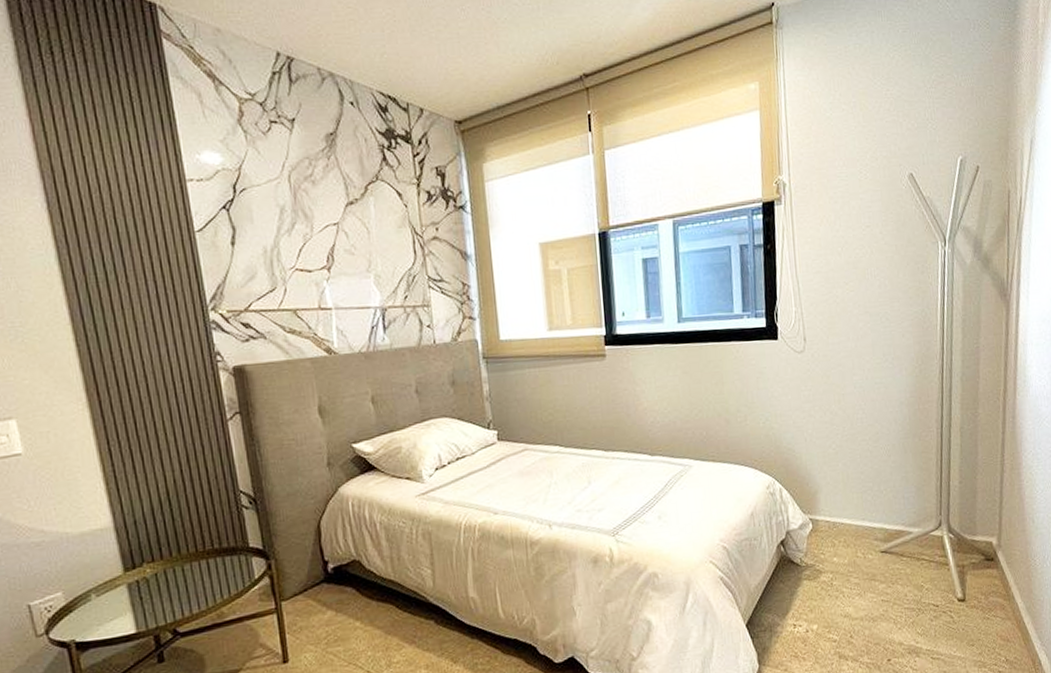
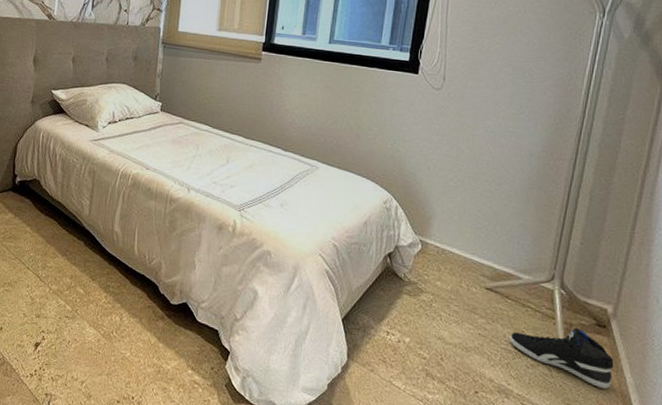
sneaker: none [911,567,1006,621] -> present [510,327,614,389]

